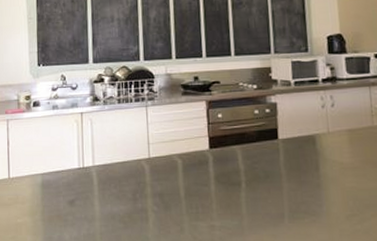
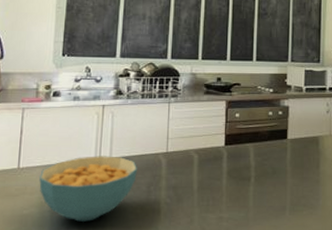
cereal bowl: none [29,163,121,230] -> present [39,156,137,222]

